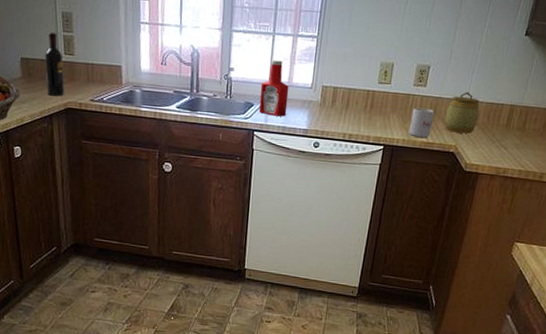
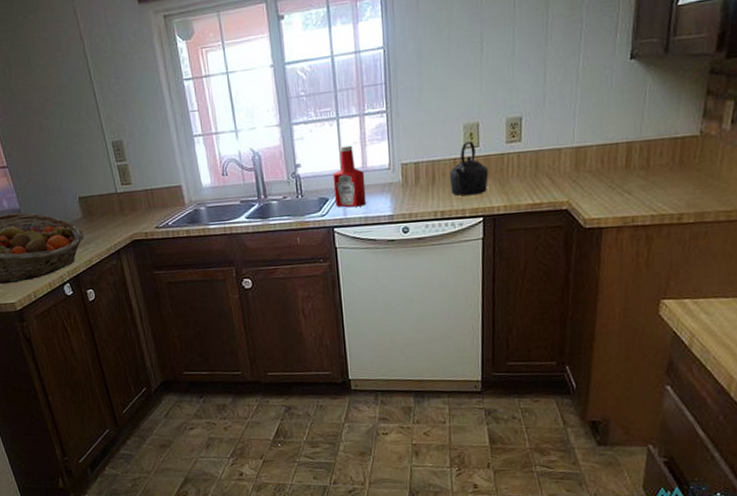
wine bottle: present [44,31,65,96] -> none [101,164,128,231]
kettle: none [360,77,395,126] -> present [449,141,488,196]
mug: present [408,107,435,137] -> none [509,165,537,200]
jar: present [445,91,480,134] -> none [550,137,591,187]

